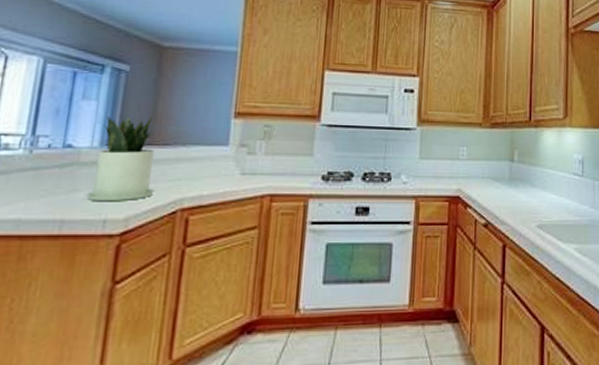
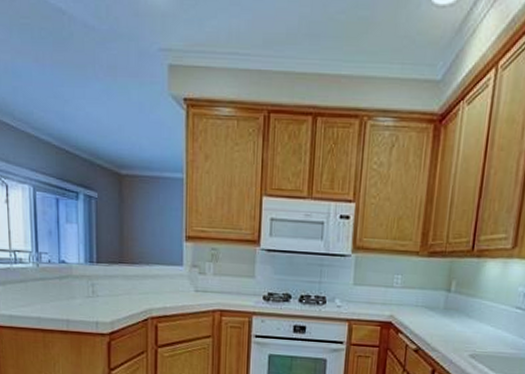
planter: present [85,116,157,202] -> none [80,238,130,309]

